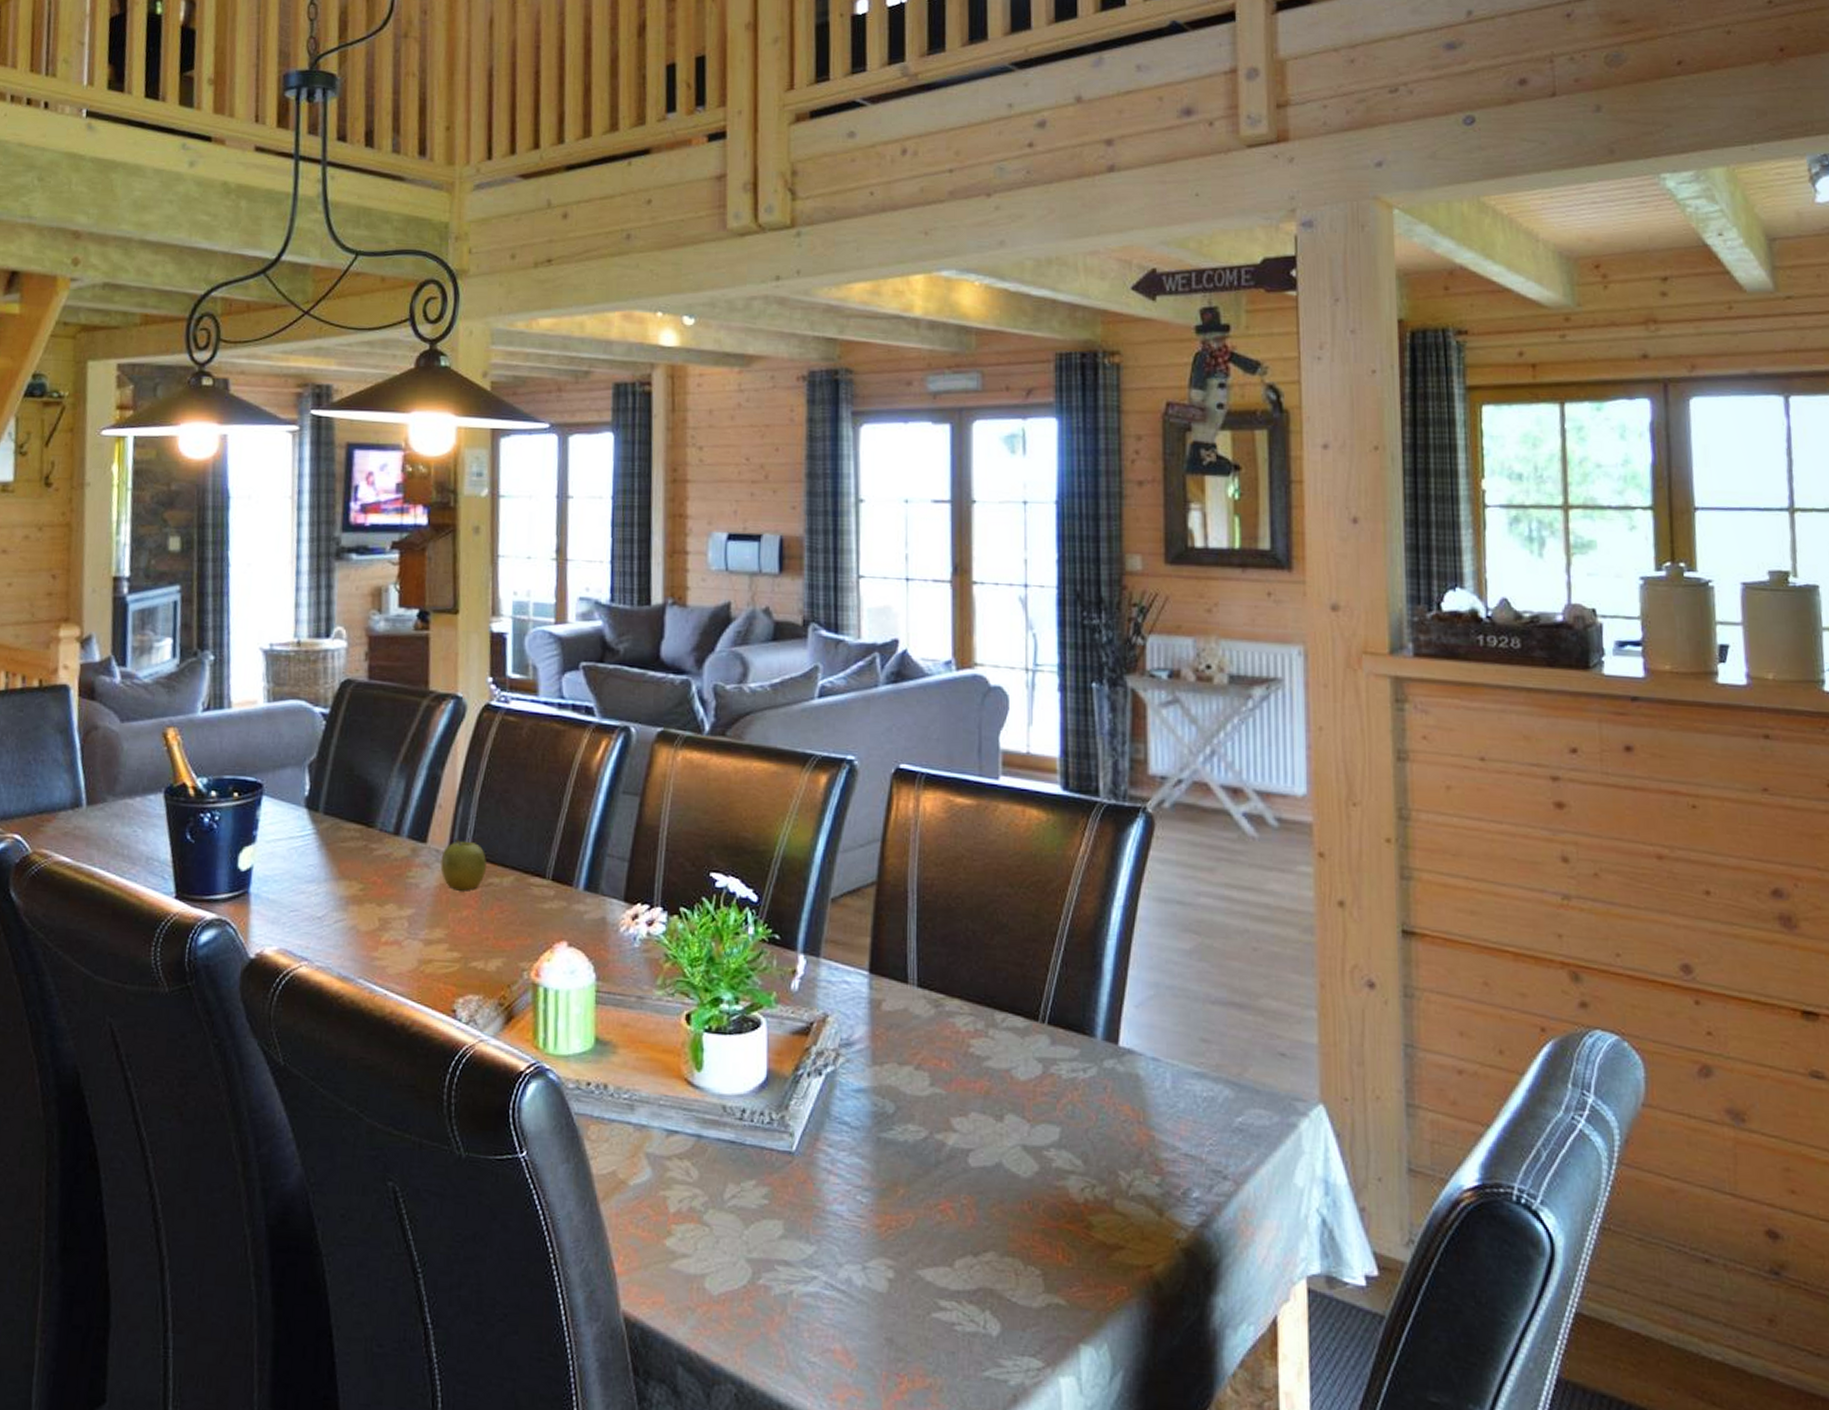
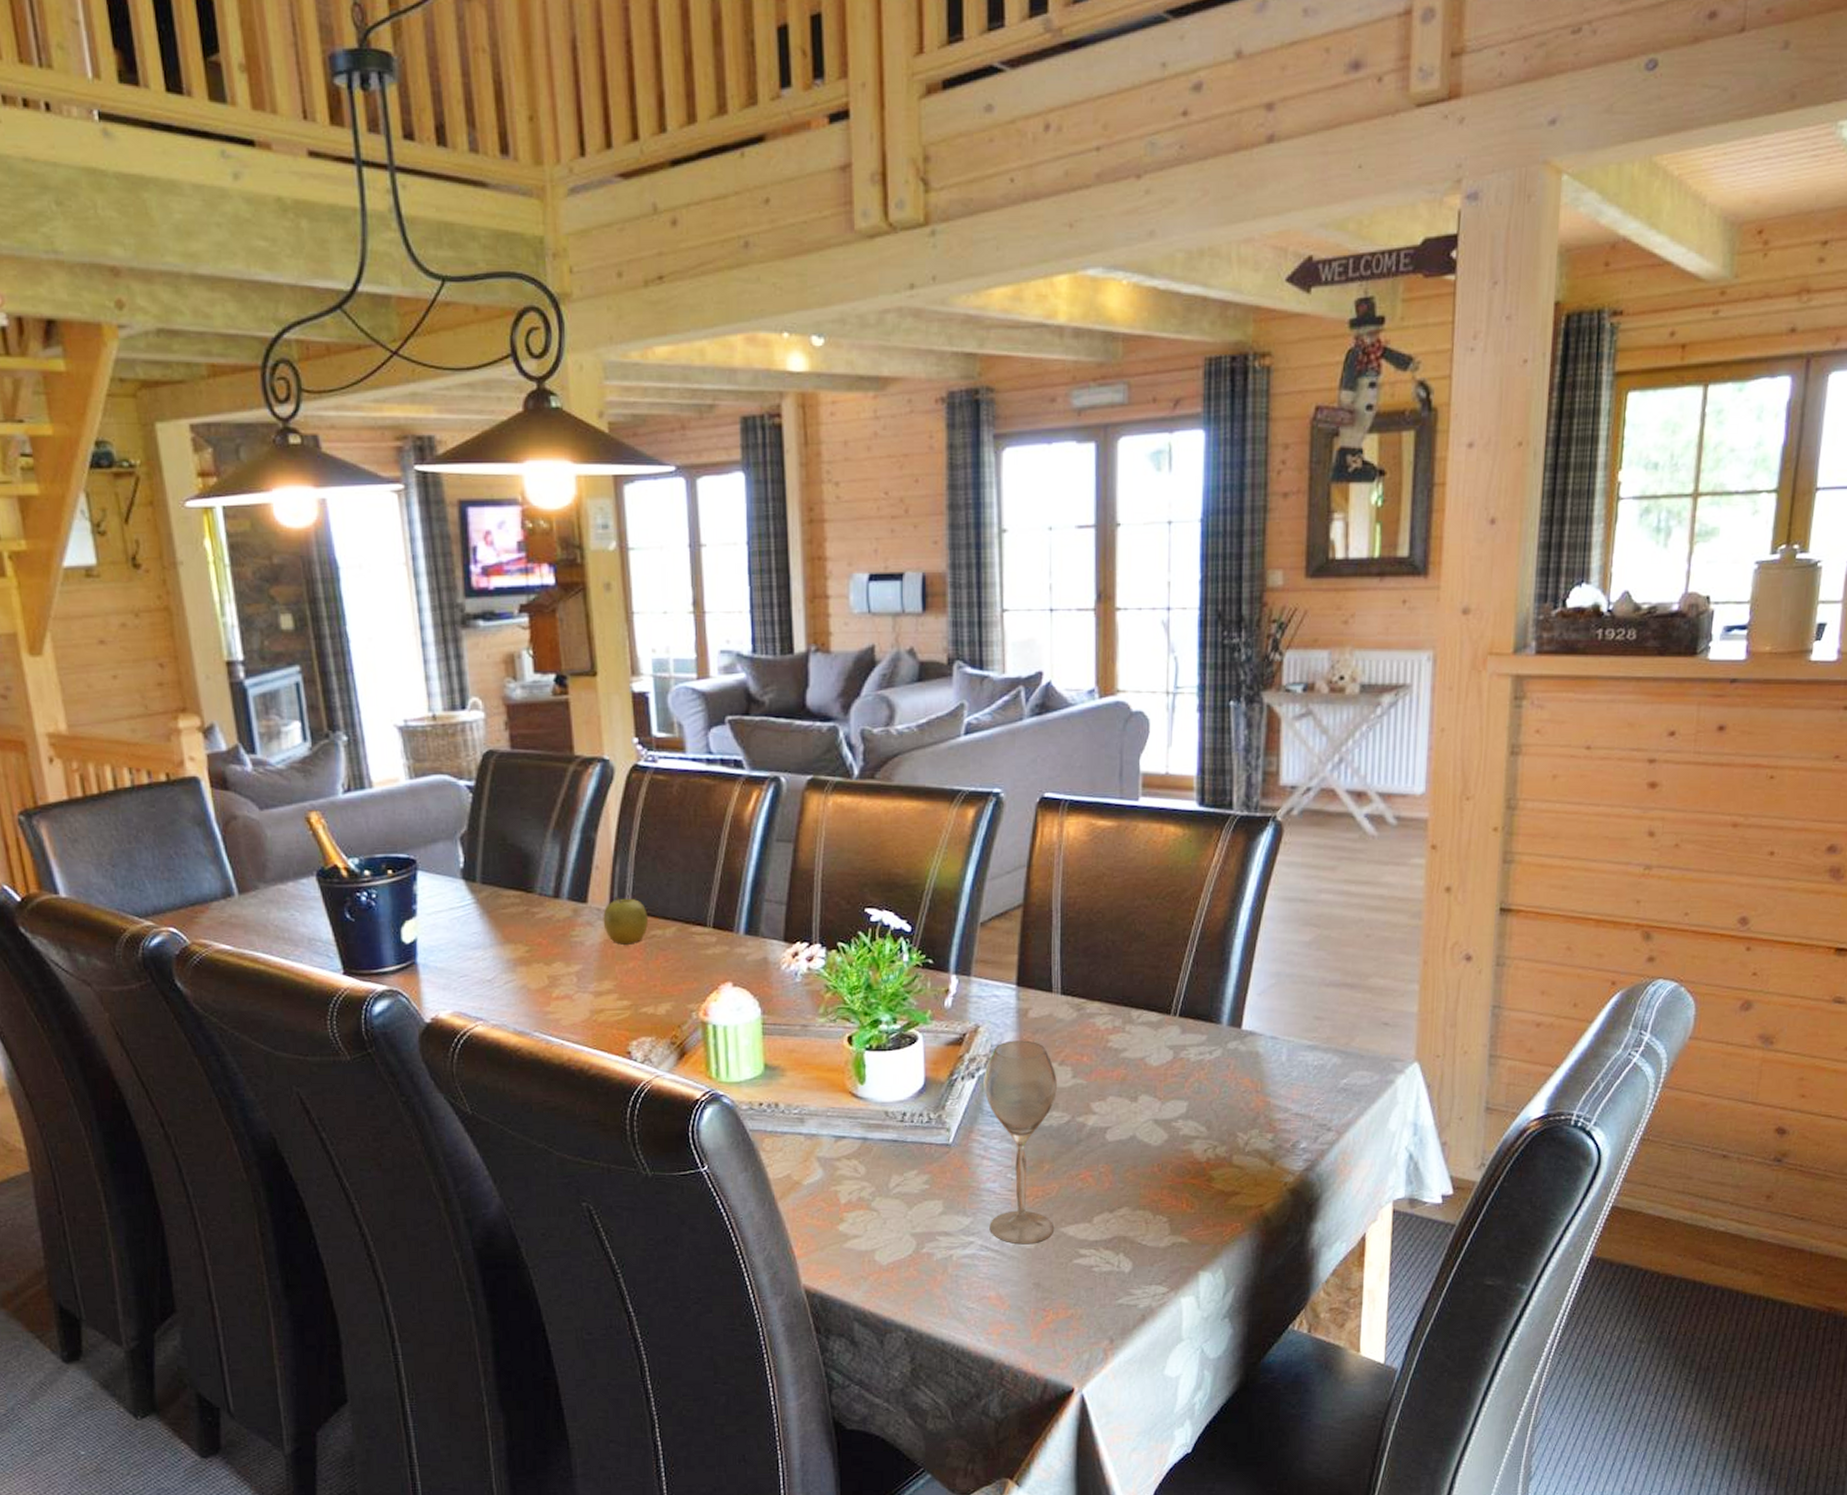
wineglass: none [831,1035,913,1288] -> present [984,1040,1057,1245]

